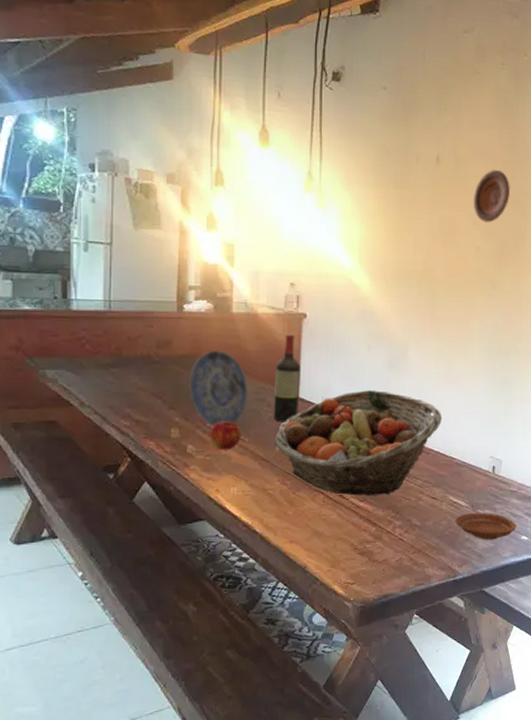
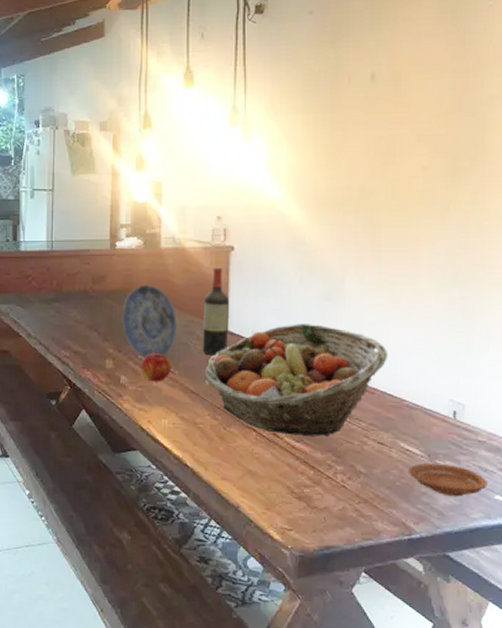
decorative plate: present [473,169,510,223] -> none [416,79,462,138]

